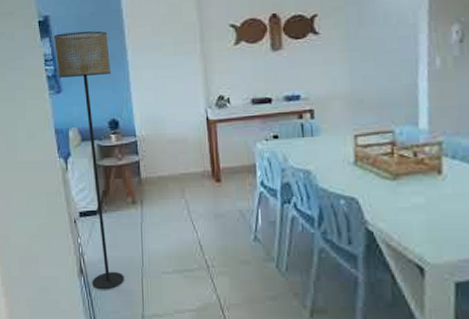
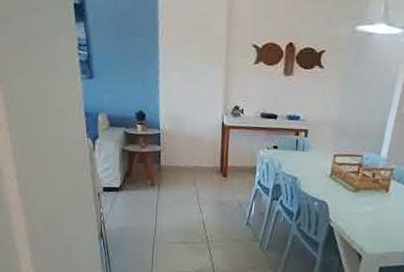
floor lamp: present [53,31,124,290] -> none [88,20,143,252]

